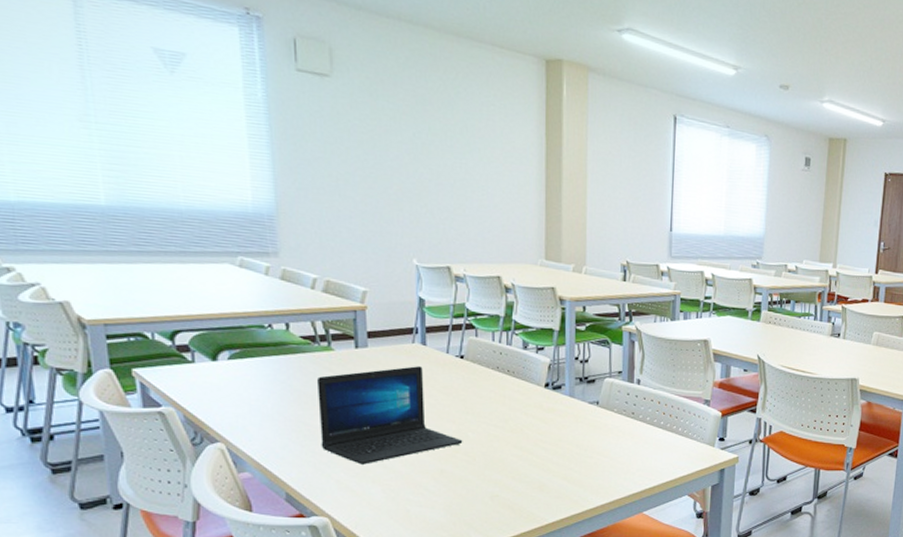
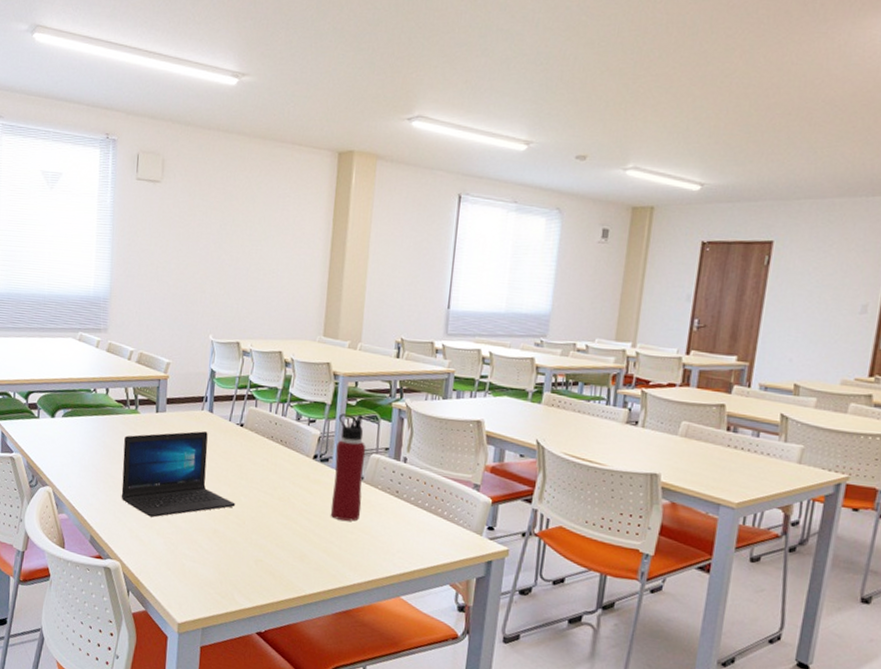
water bottle: none [567,339,599,446] -> present [330,413,366,522]

